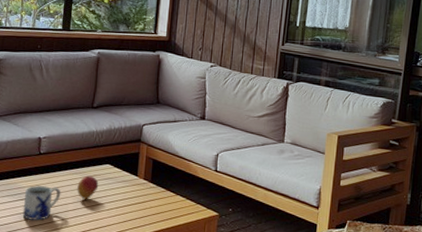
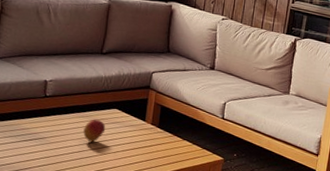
mug: present [22,186,61,220] -> none [25,127,67,161]

